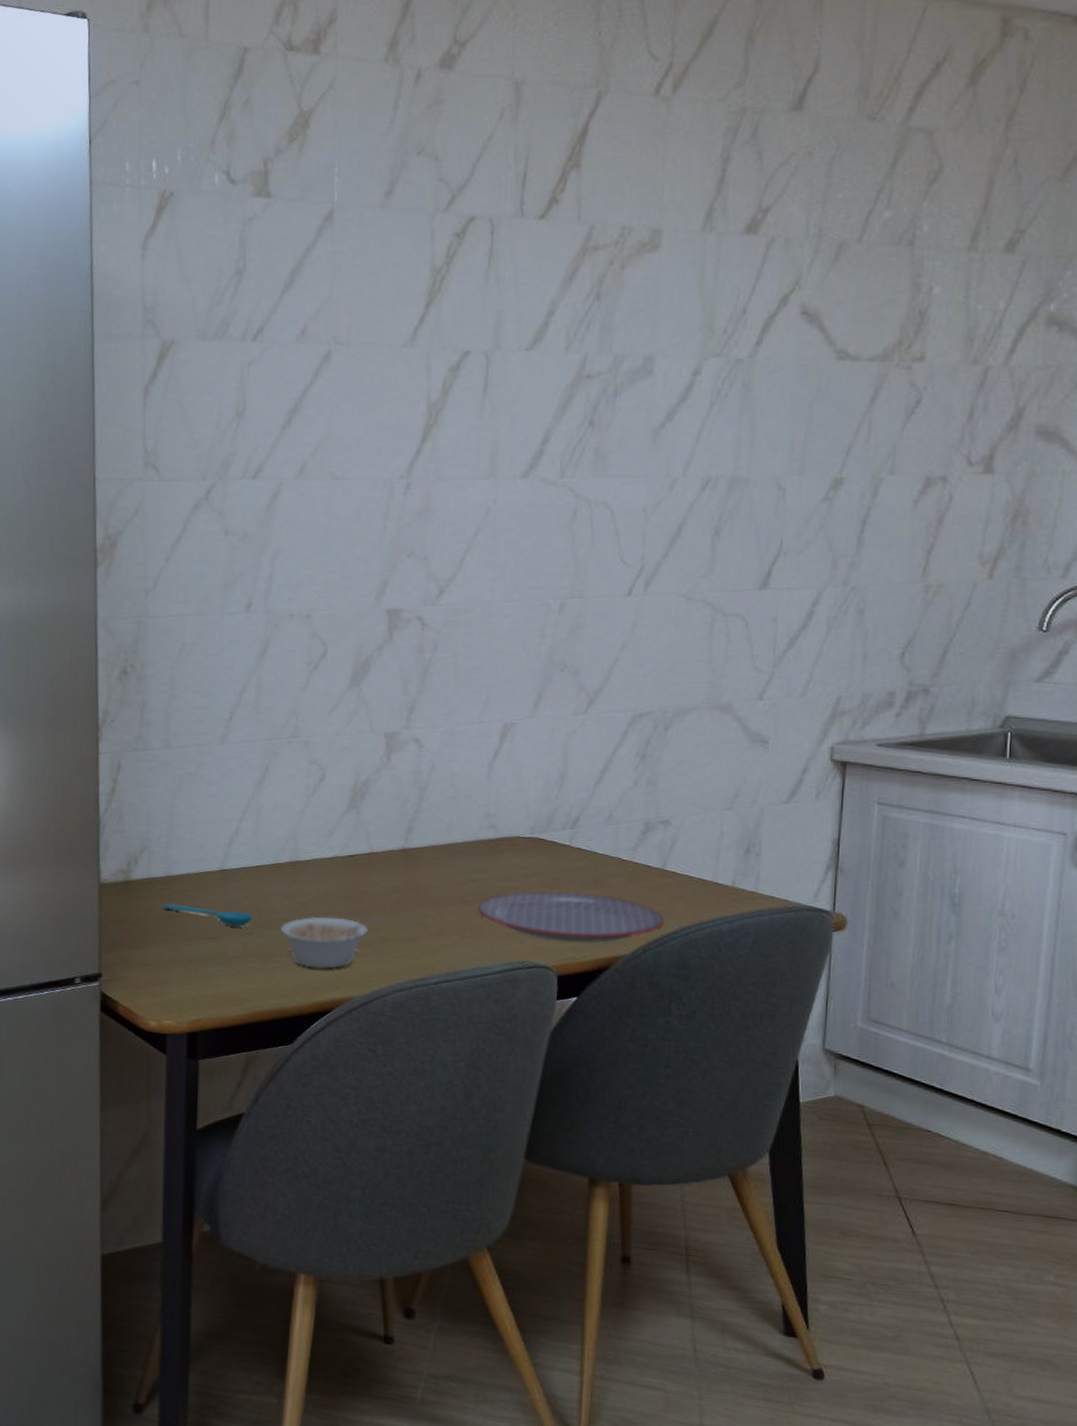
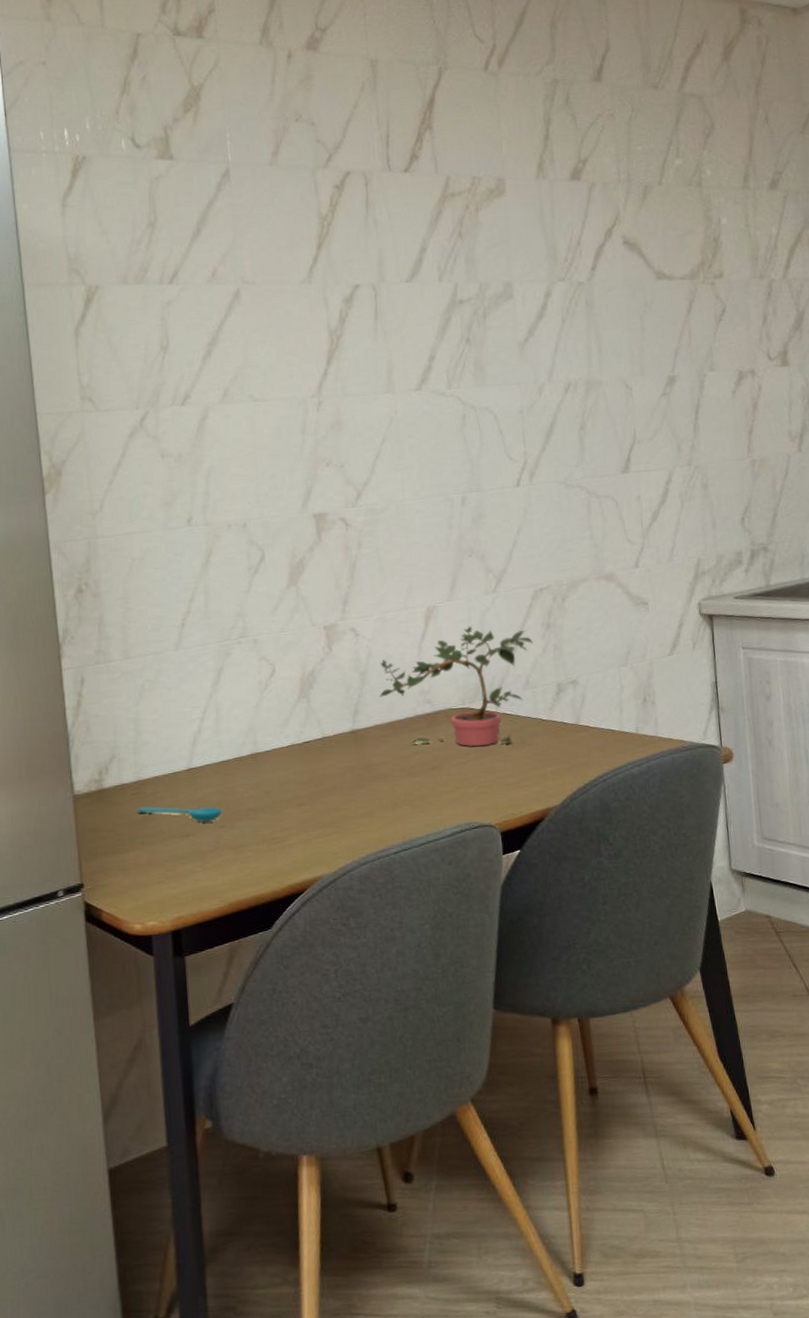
legume: present [281,915,381,969] -> none [249,795,339,853]
potted plant: none [438,748,623,883] -> present [379,625,533,747]
plate: present [478,890,664,943] -> none [424,753,585,800]

